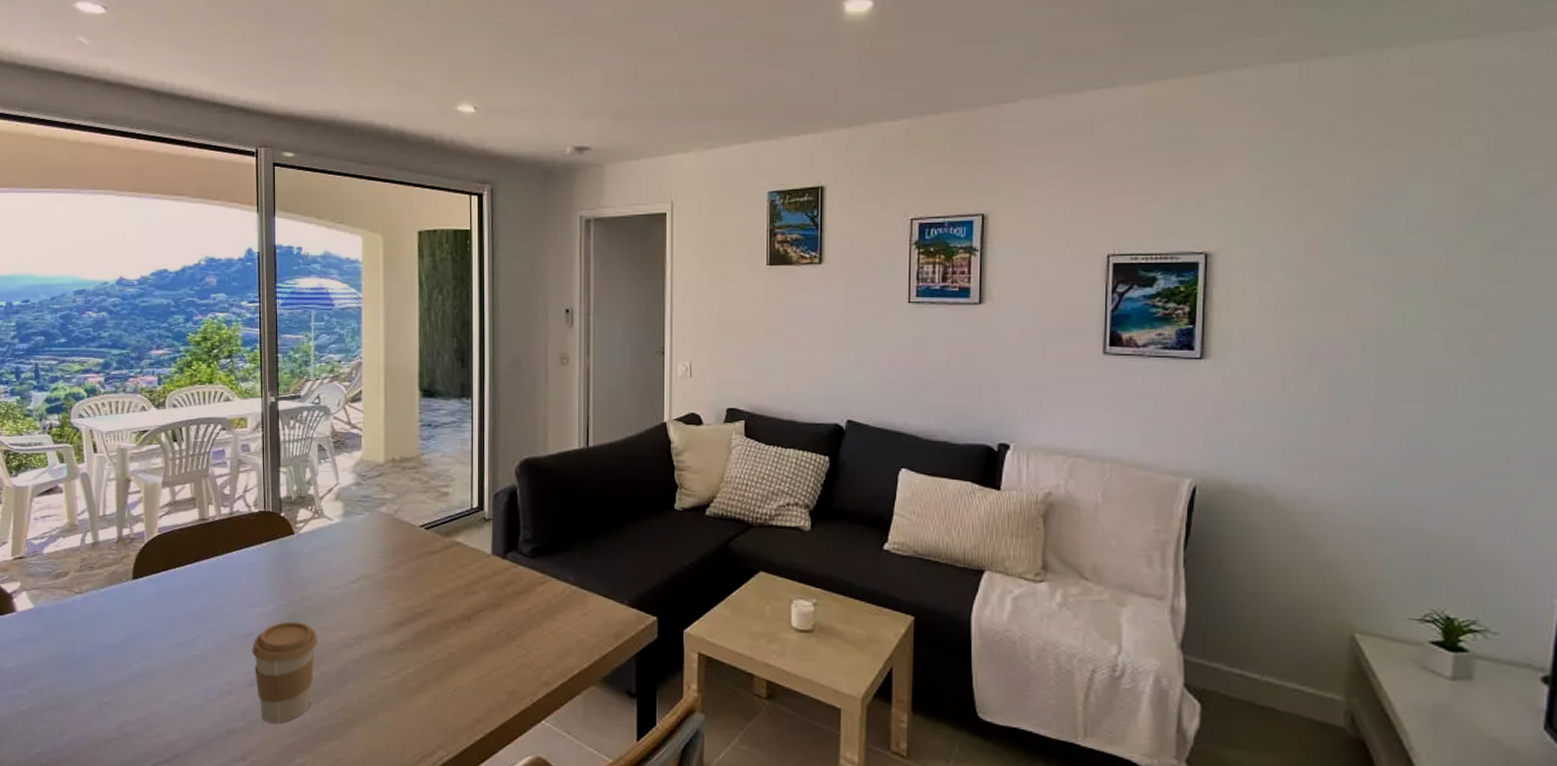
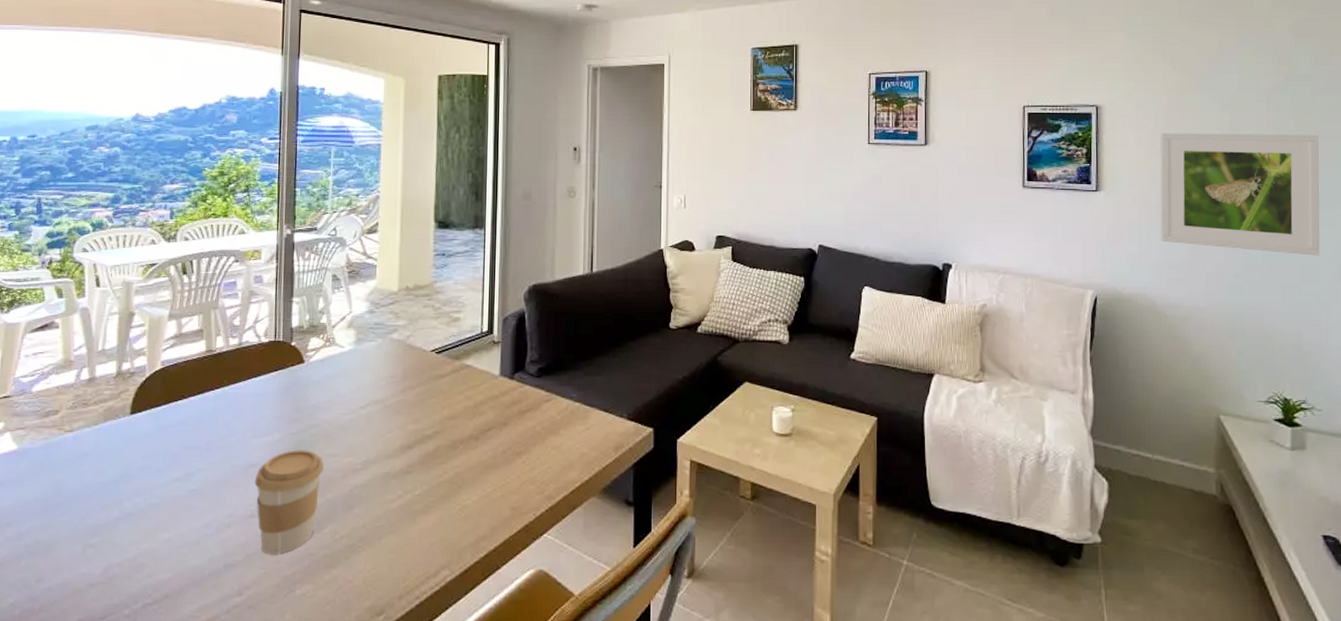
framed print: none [1286,286,1521,442] -> present [1160,133,1320,256]

